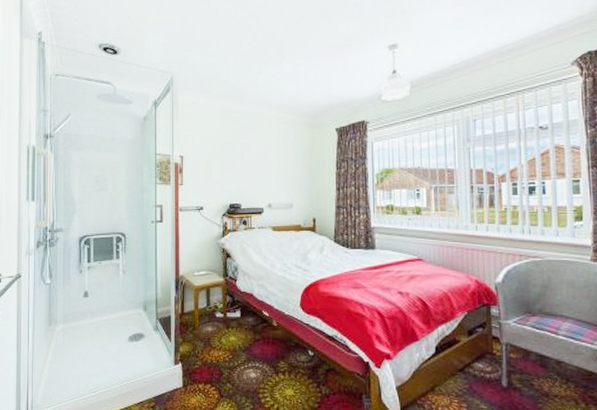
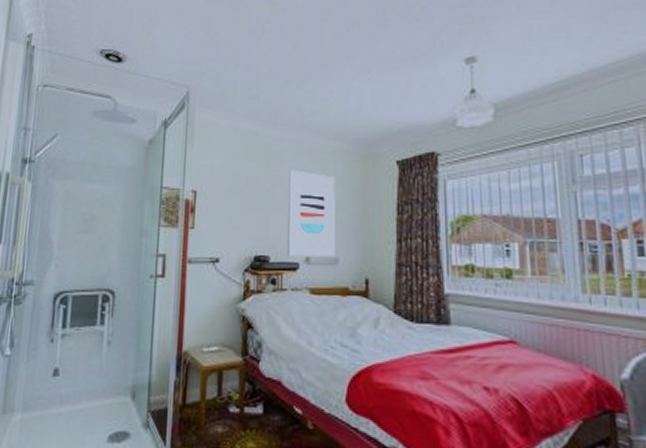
wall art: none [253,138,290,203] -> present [286,170,335,257]

